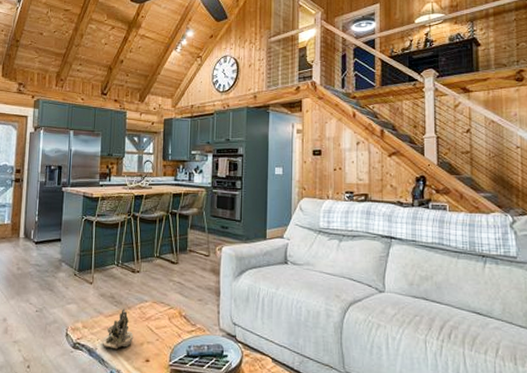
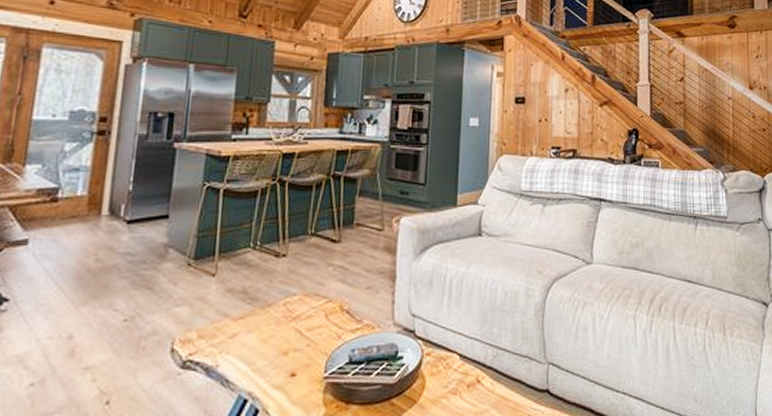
succulent planter: present [102,308,134,349] -> none [226,305,275,364]

